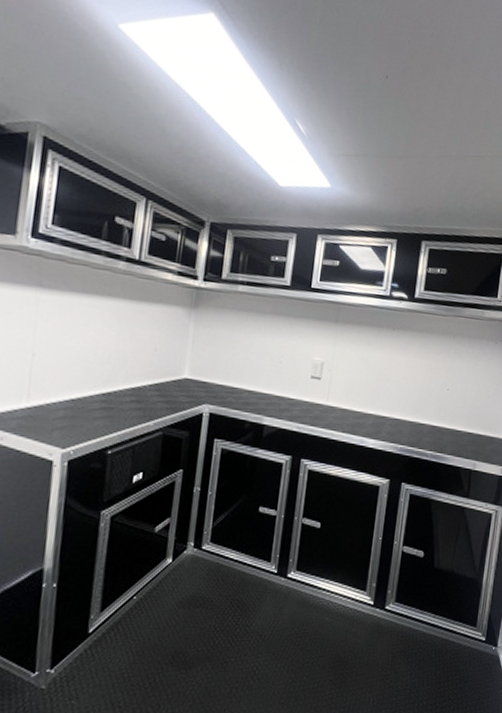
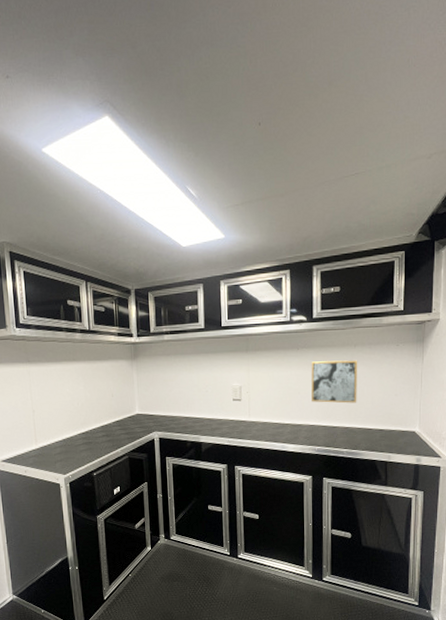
wall art: none [401,346,455,400] -> present [311,360,358,404]

